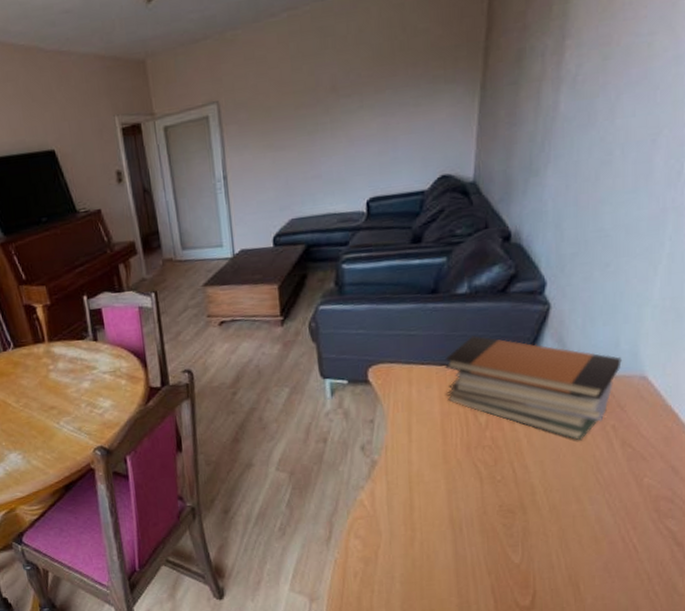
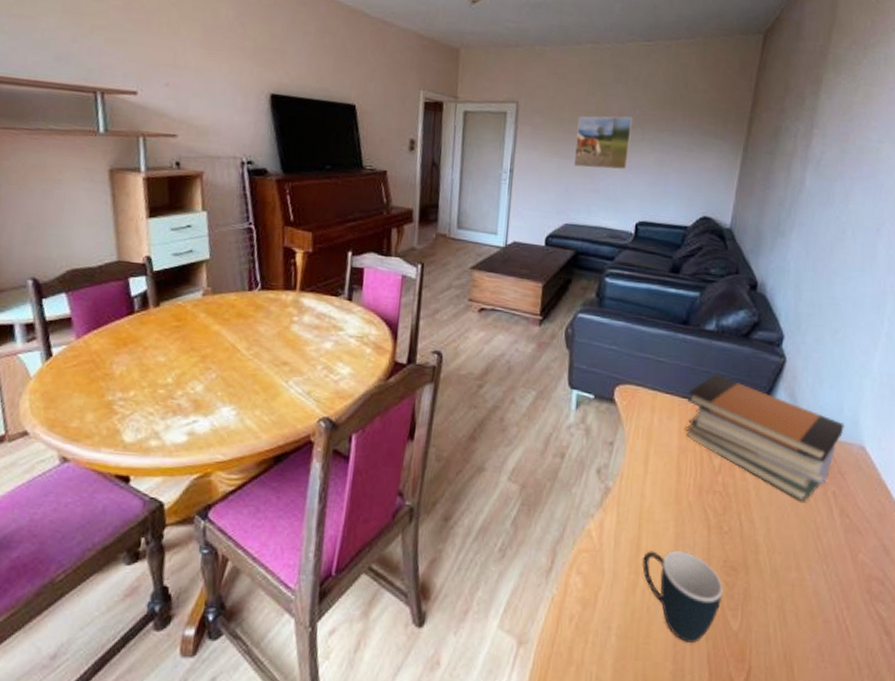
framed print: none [286,84,349,156] -> present [573,116,633,170]
mug: none [417,503,502,579] -> present [642,549,723,643]

